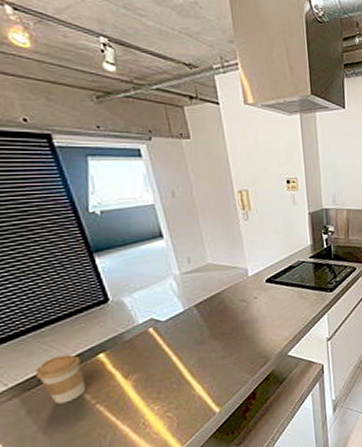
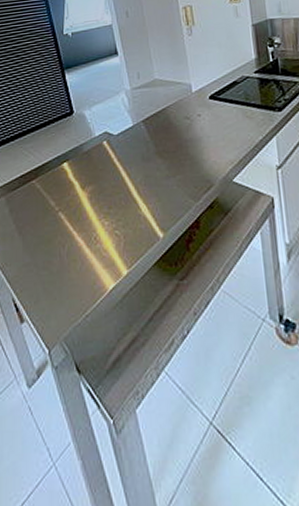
coffee cup: present [36,354,87,405] -> none [18,161,53,208]

